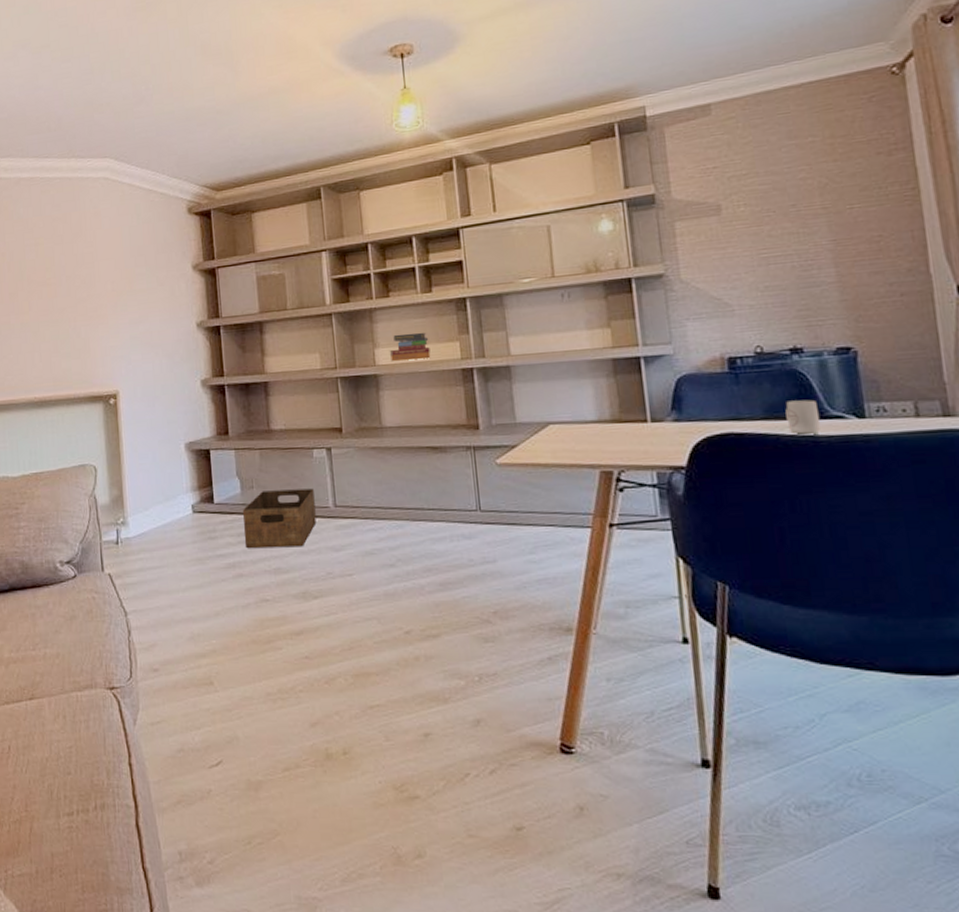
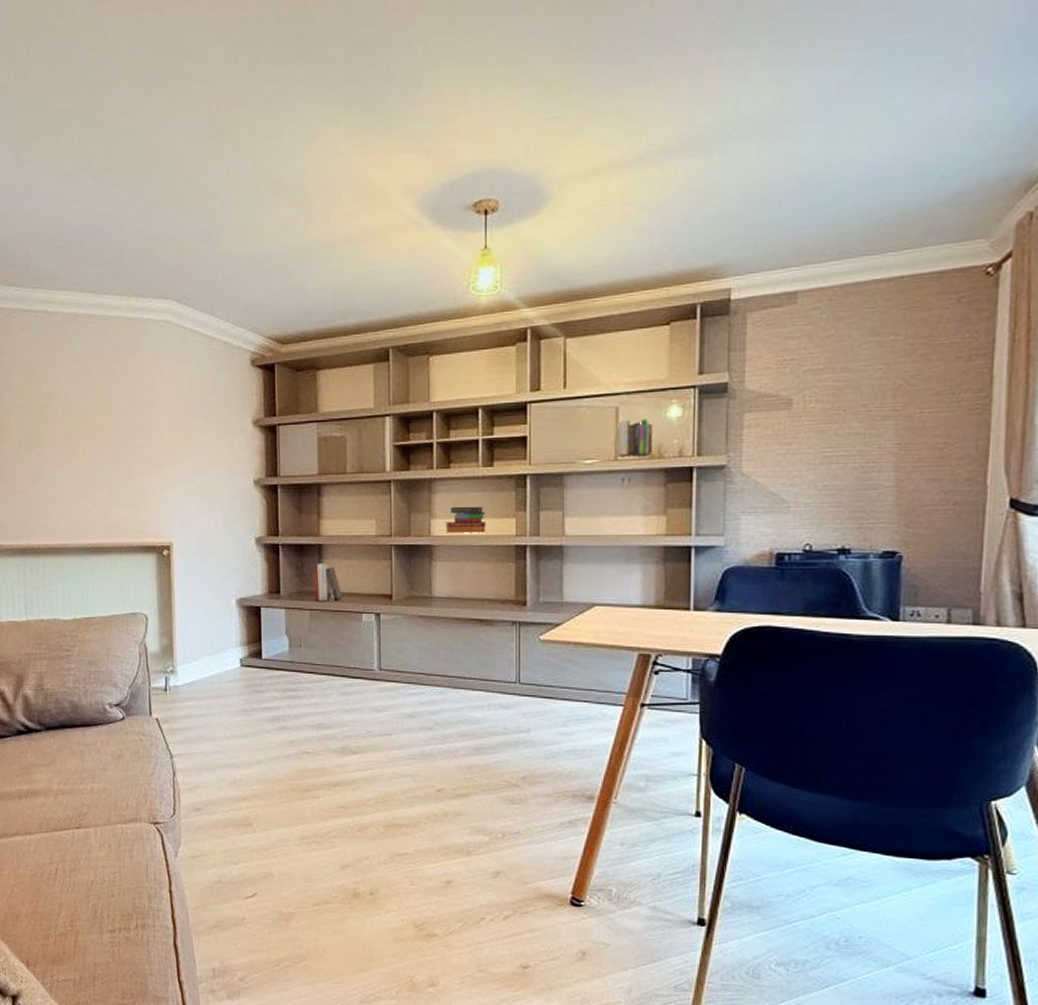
storage basket: present [243,488,317,549] -> none [289,650,361,706]
books: none [261,399,292,440] -> present [313,562,343,601]
books: none [549,234,587,275] -> present [616,418,653,458]
mug: present [785,399,821,435] -> none [824,599,856,634]

